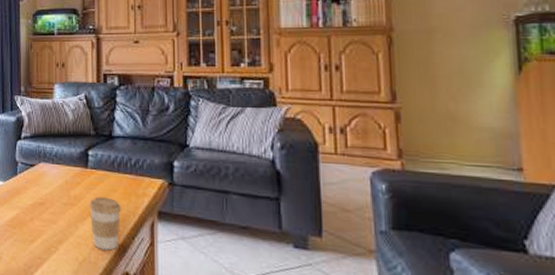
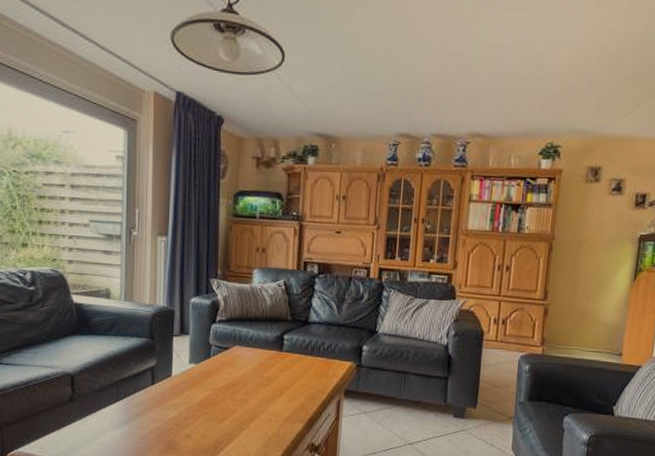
coffee cup: present [89,196,122,251] -> none [281,377,313,425]

